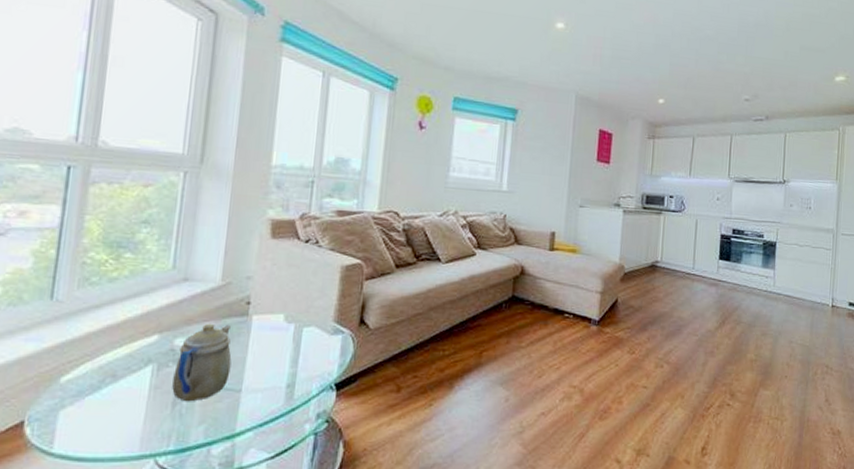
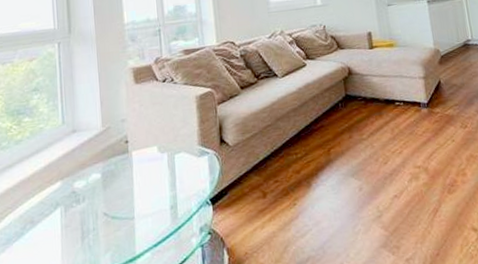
teapot: present [172,323,232,402] -> none [78,162,123,235]

